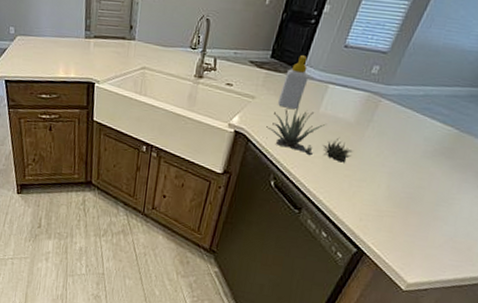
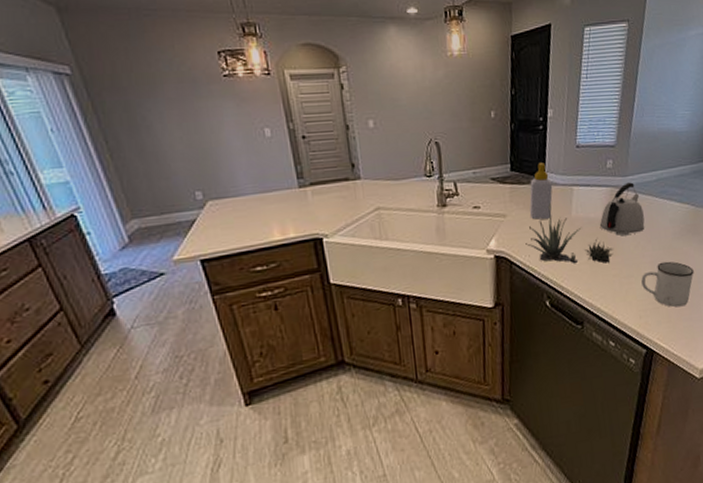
kettle: none [345,91,399,143] -> present [599,182,645,236]
mug: none [372,175,435,223] -> present [641,261,694,308]

